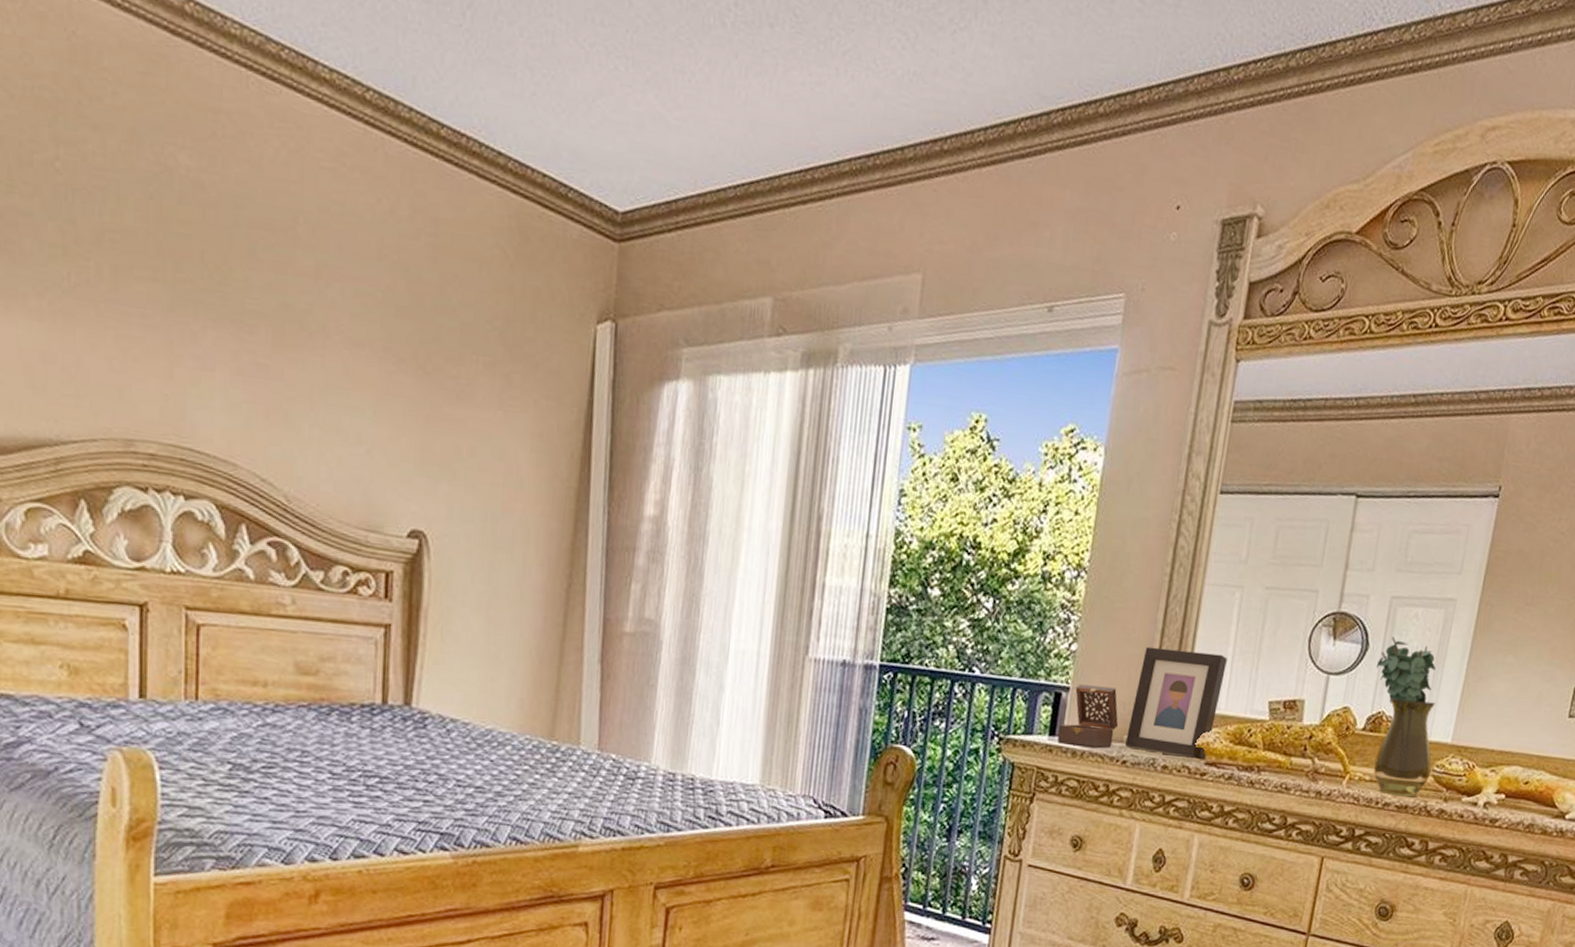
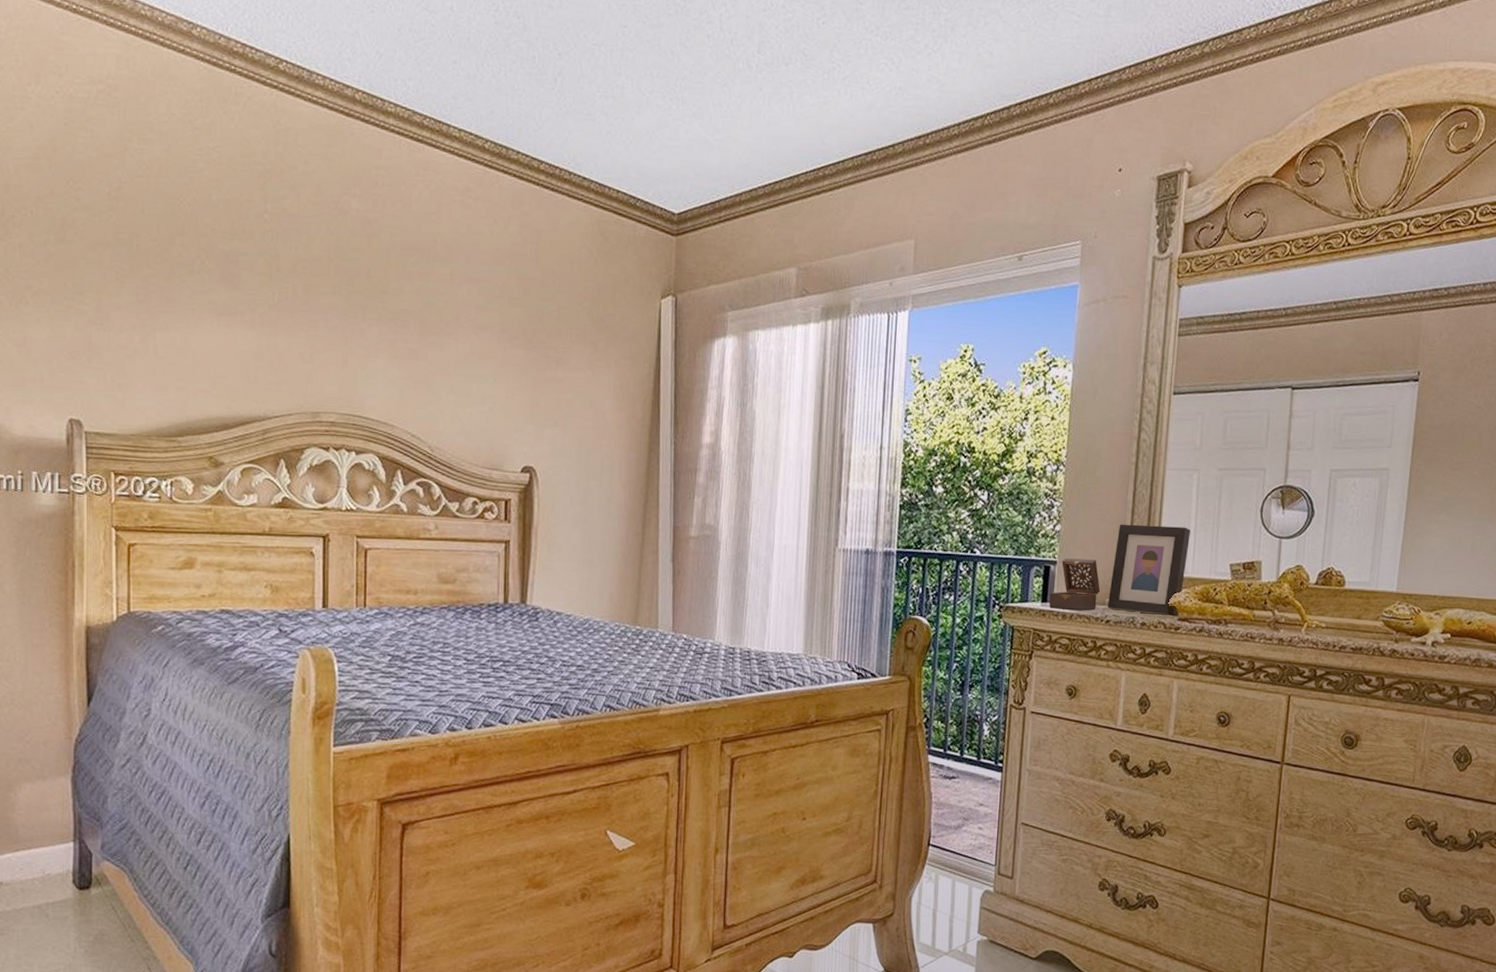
vase: present [1373,637,1437,798] -> none [1322,504,1381,640]

